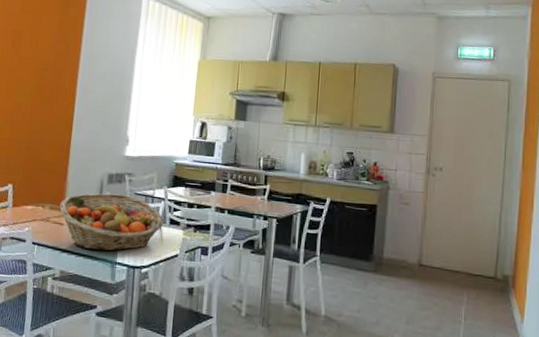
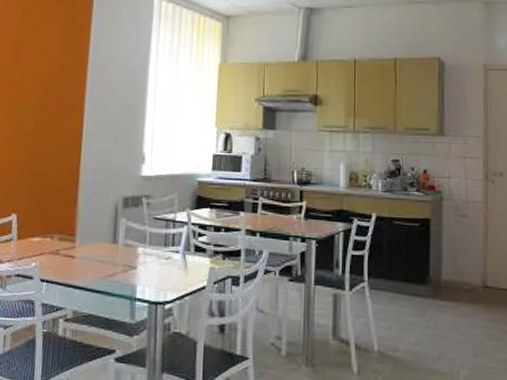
fruit basket: present [60,193,164,252] -> none [70,219,188,286]

